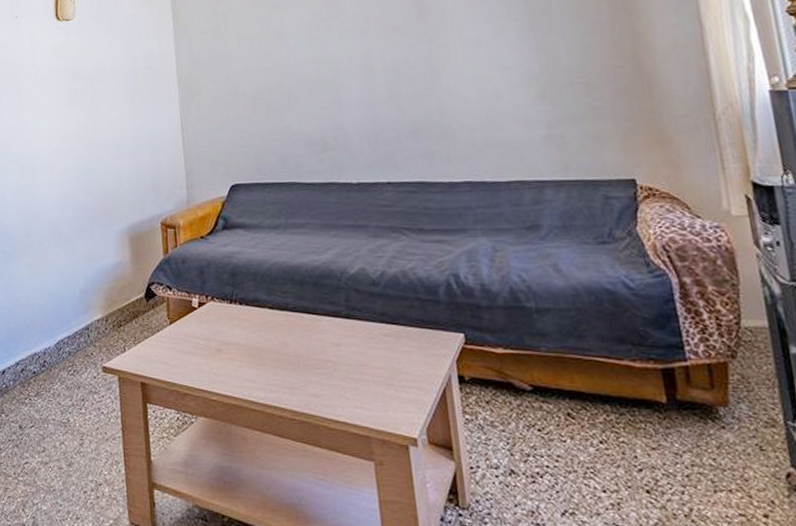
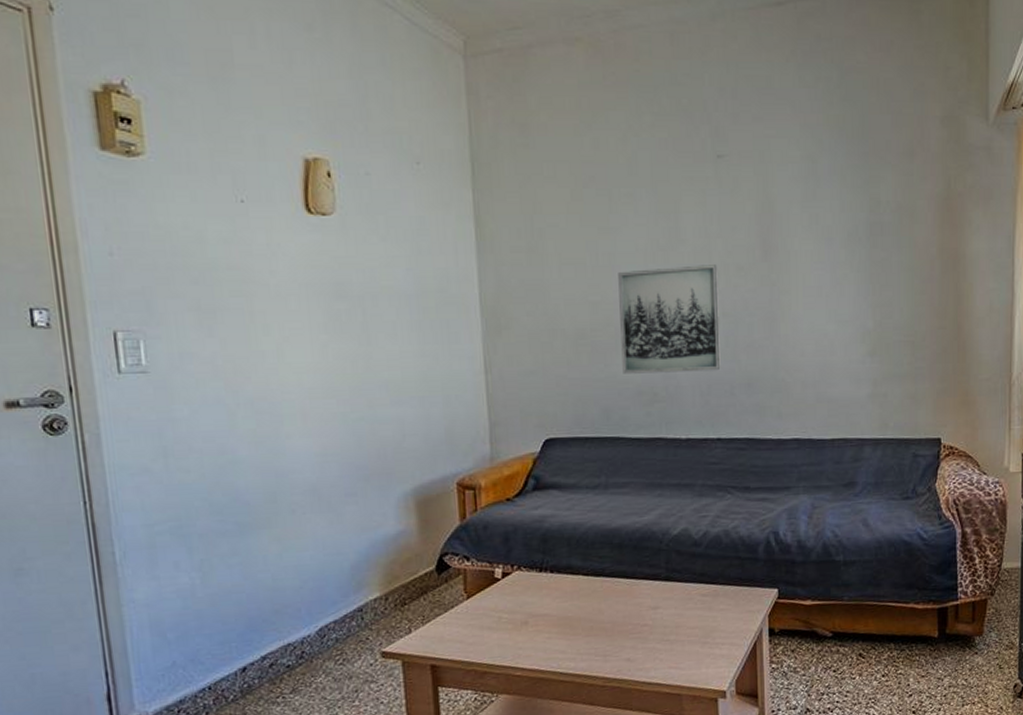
wall art: none [287,28,387,127] -> present [618,265,722,374]

